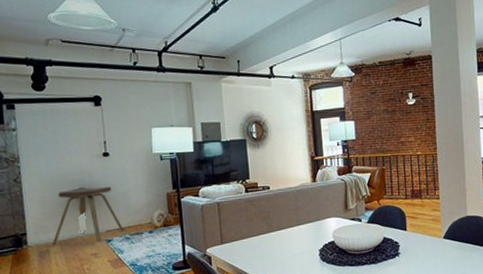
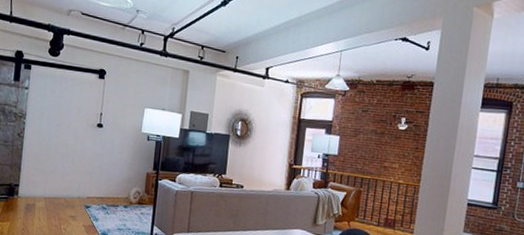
music stool: present [52,186,124,245] -> none [39,152,103,206]

